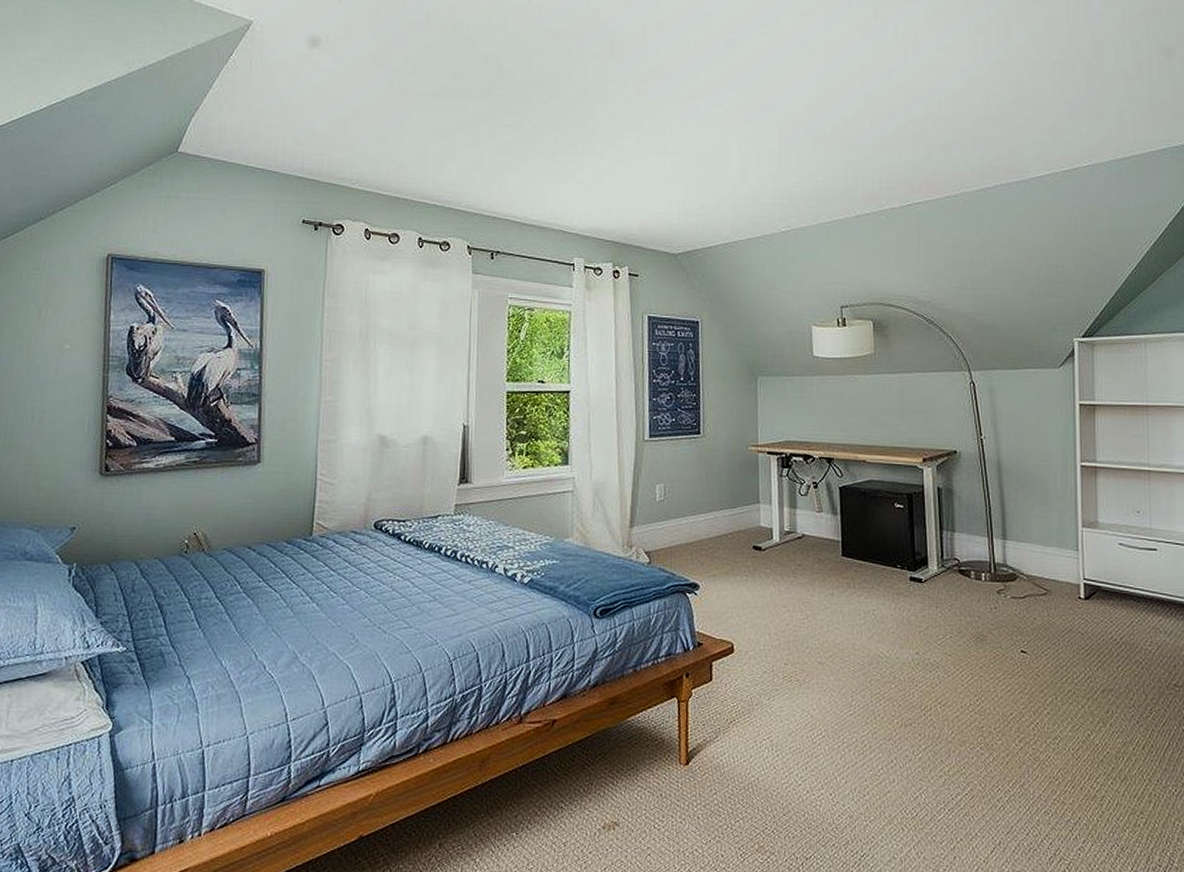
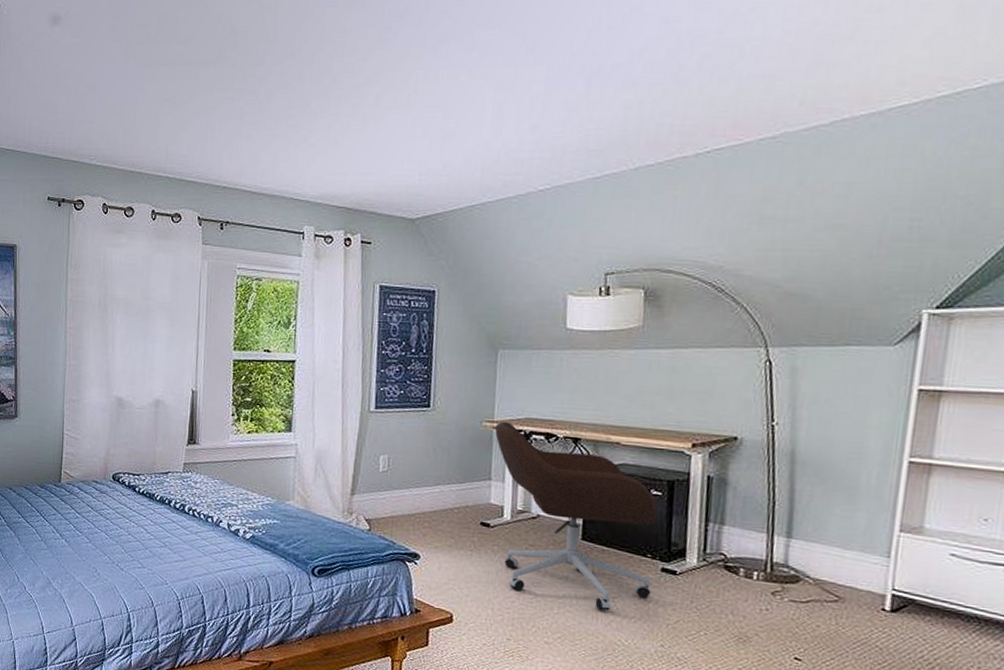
office chair: none [760,445,904,624] -> present [495,421,657,611]

